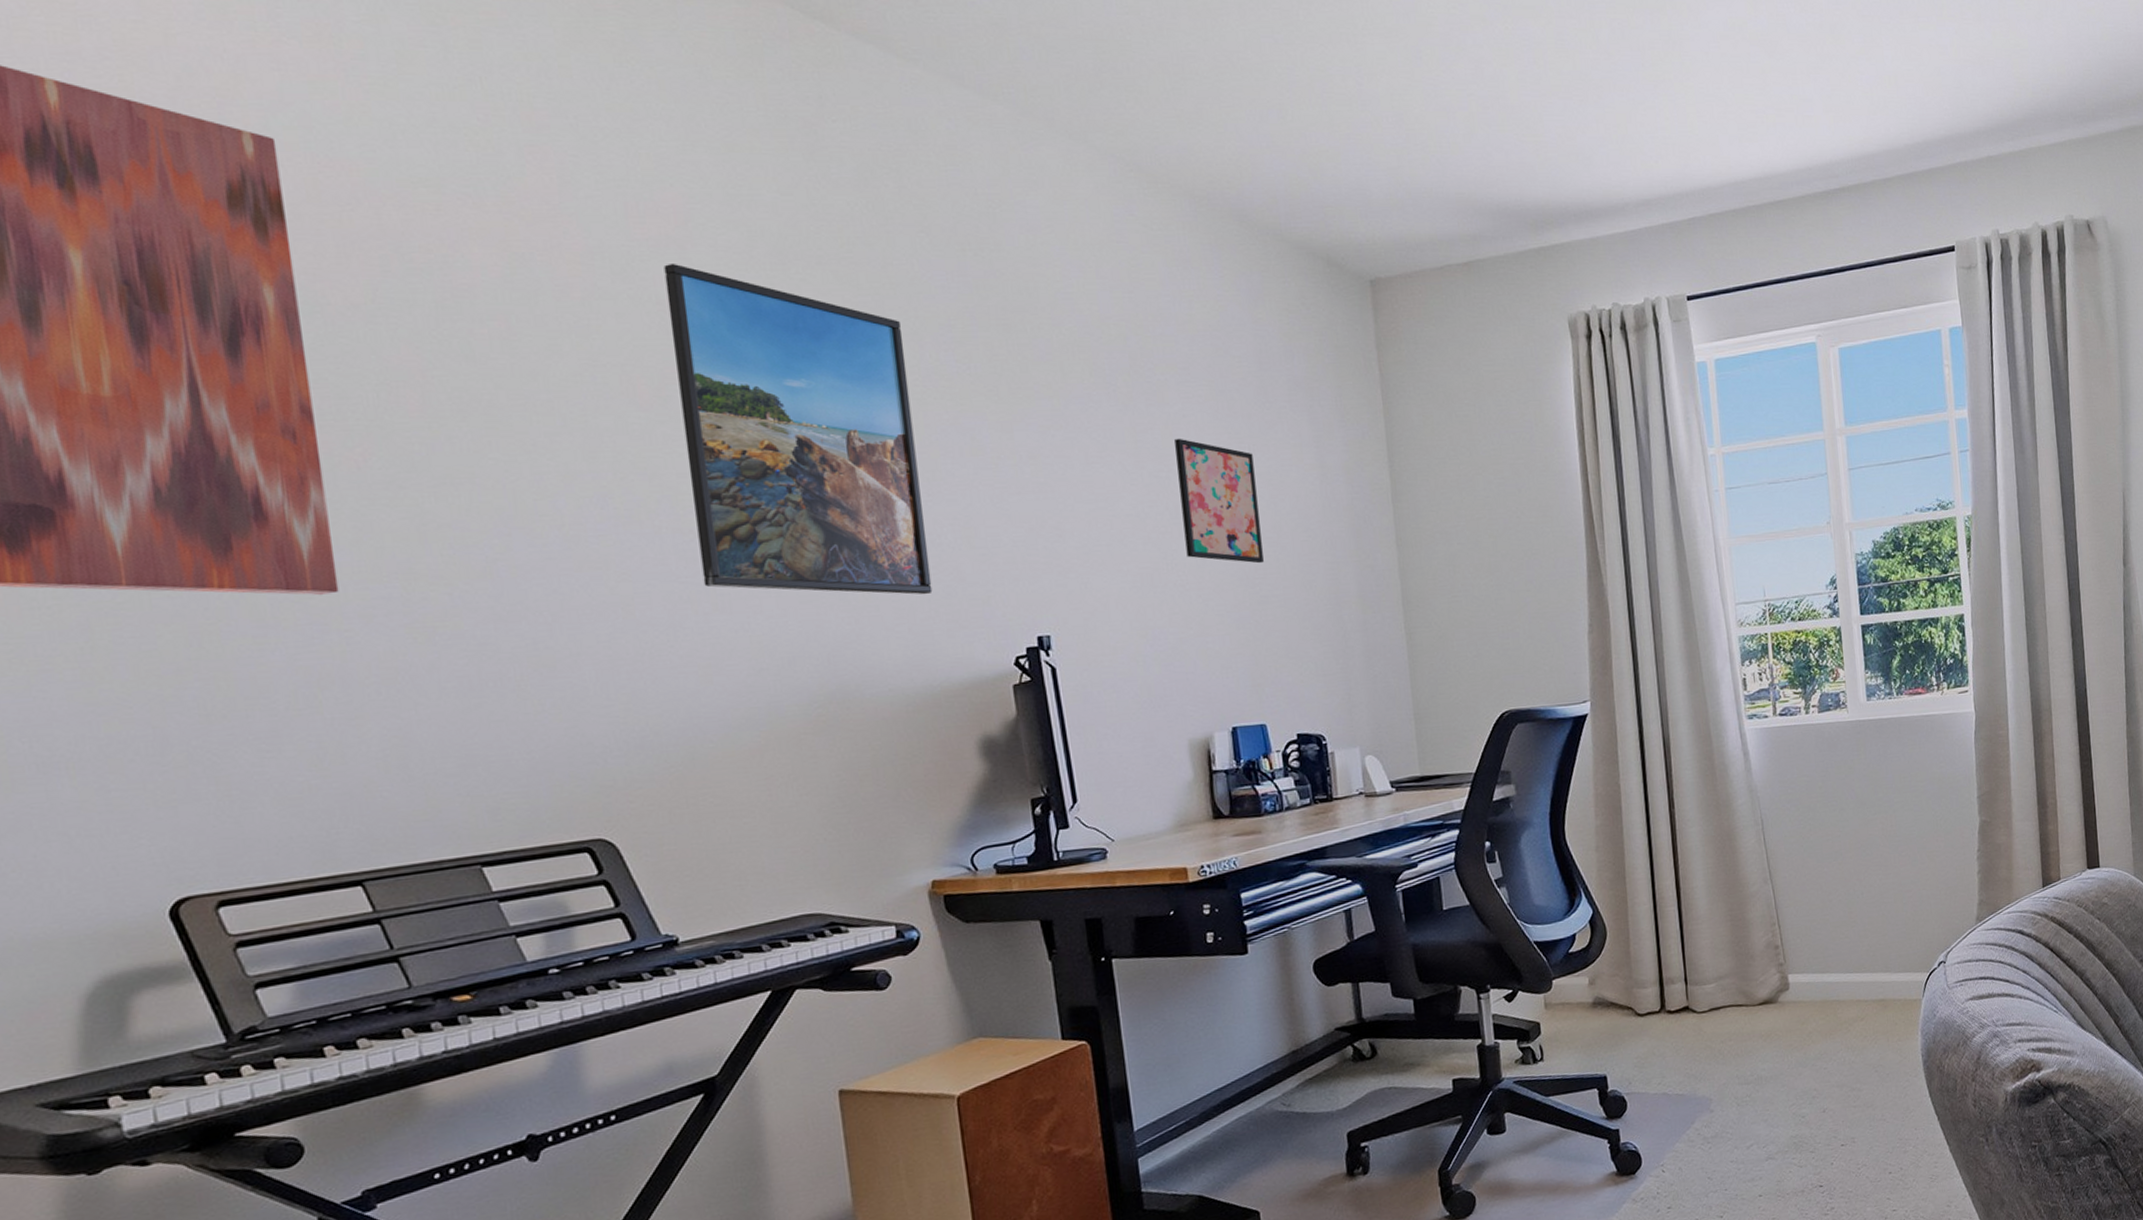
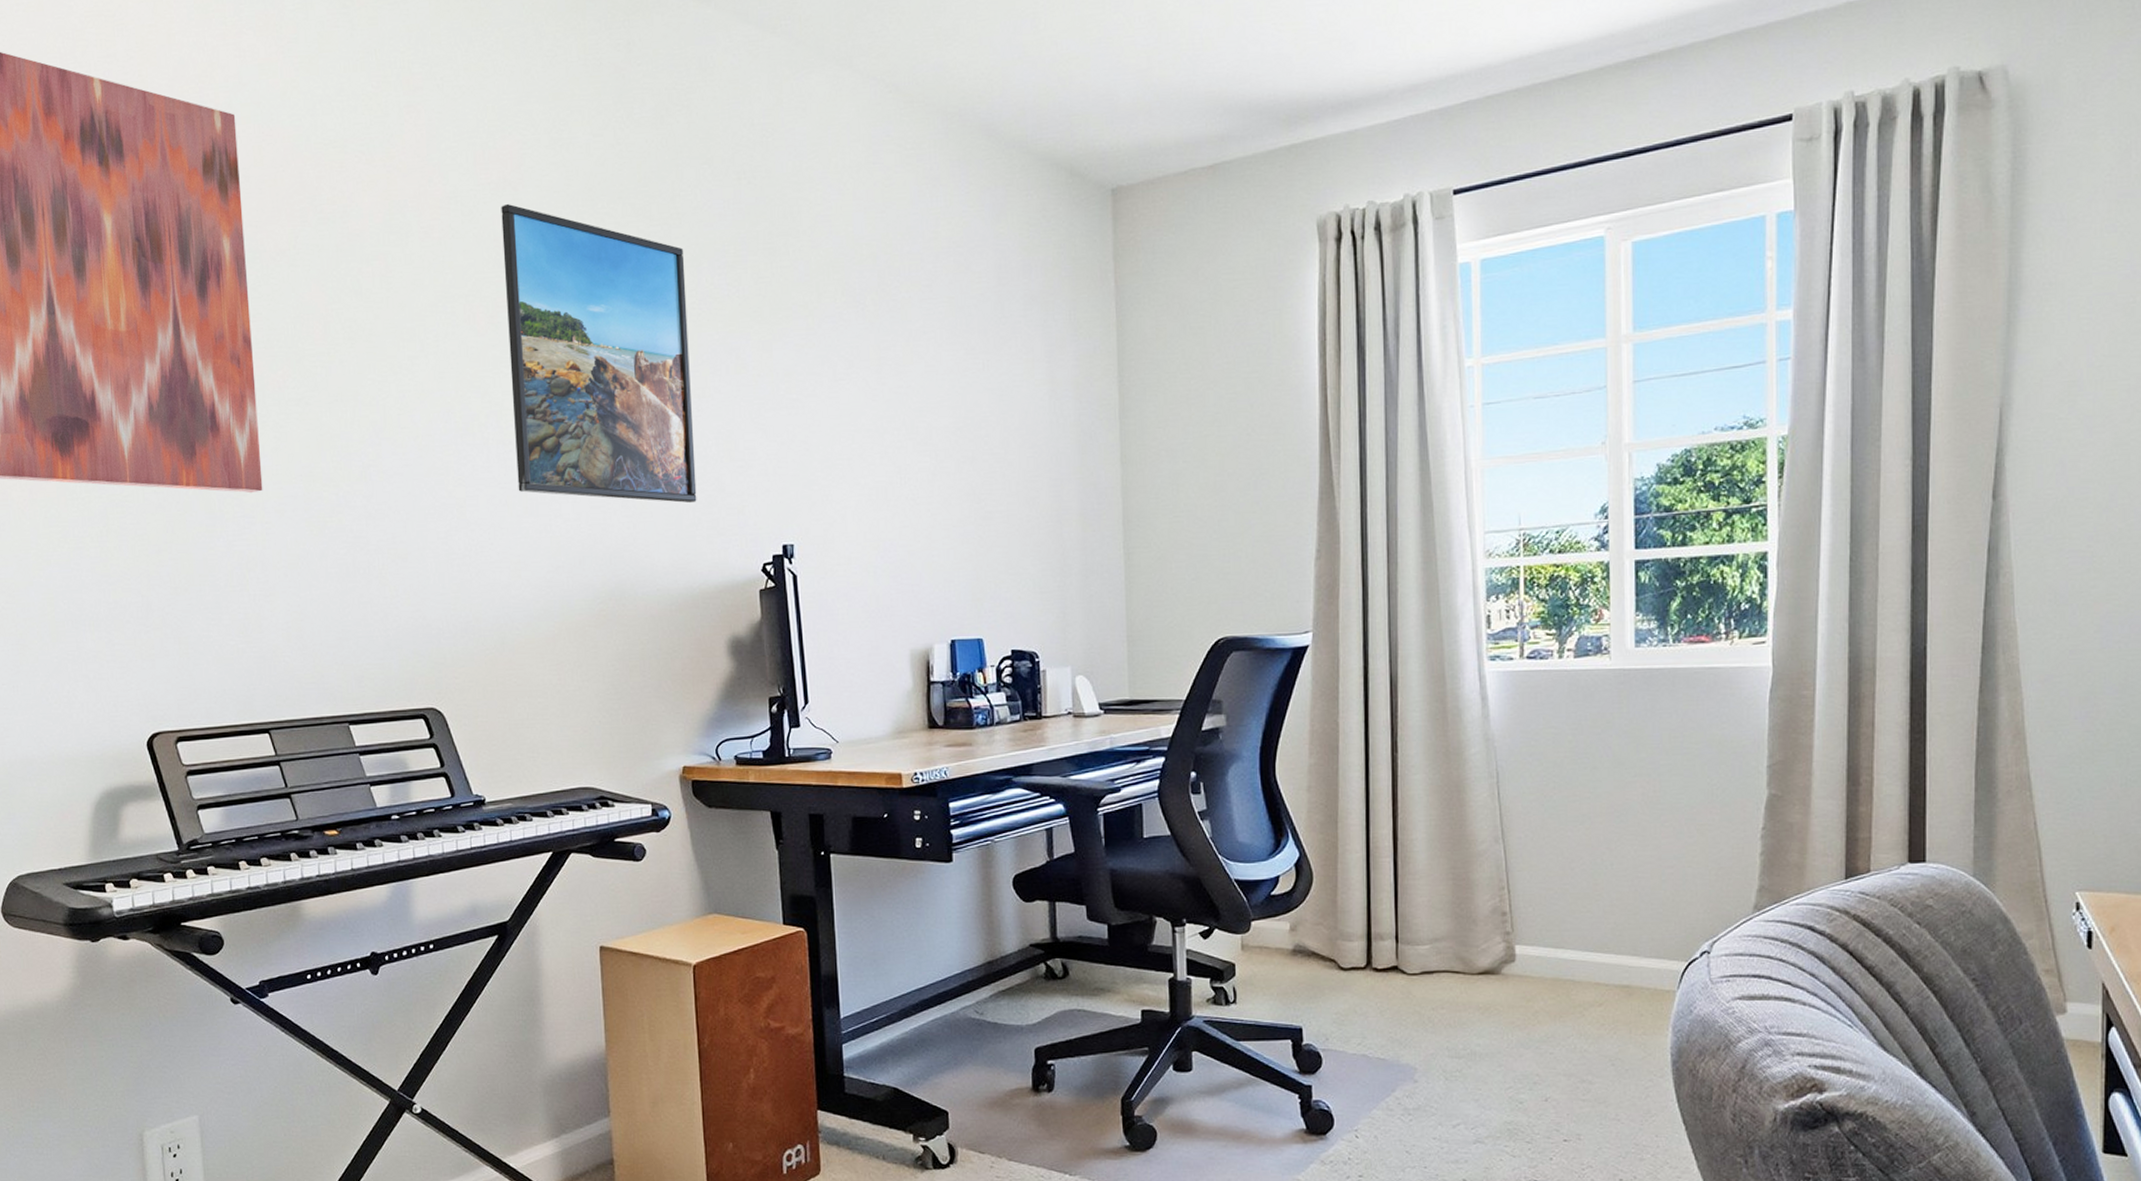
wall art: present [1175,438,1264,564] -> none [915,354,990,479]

